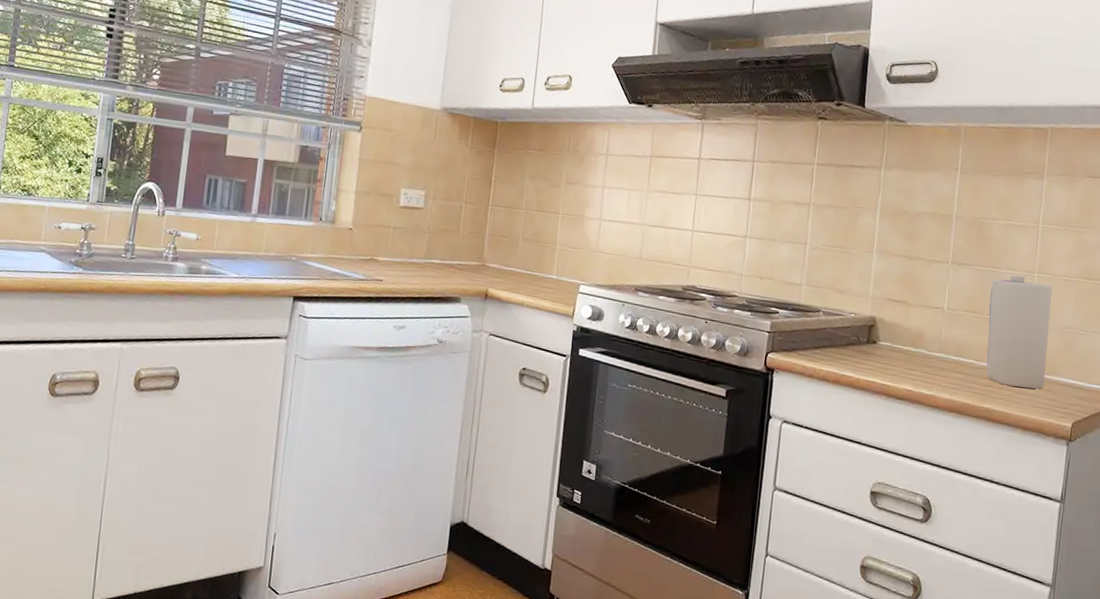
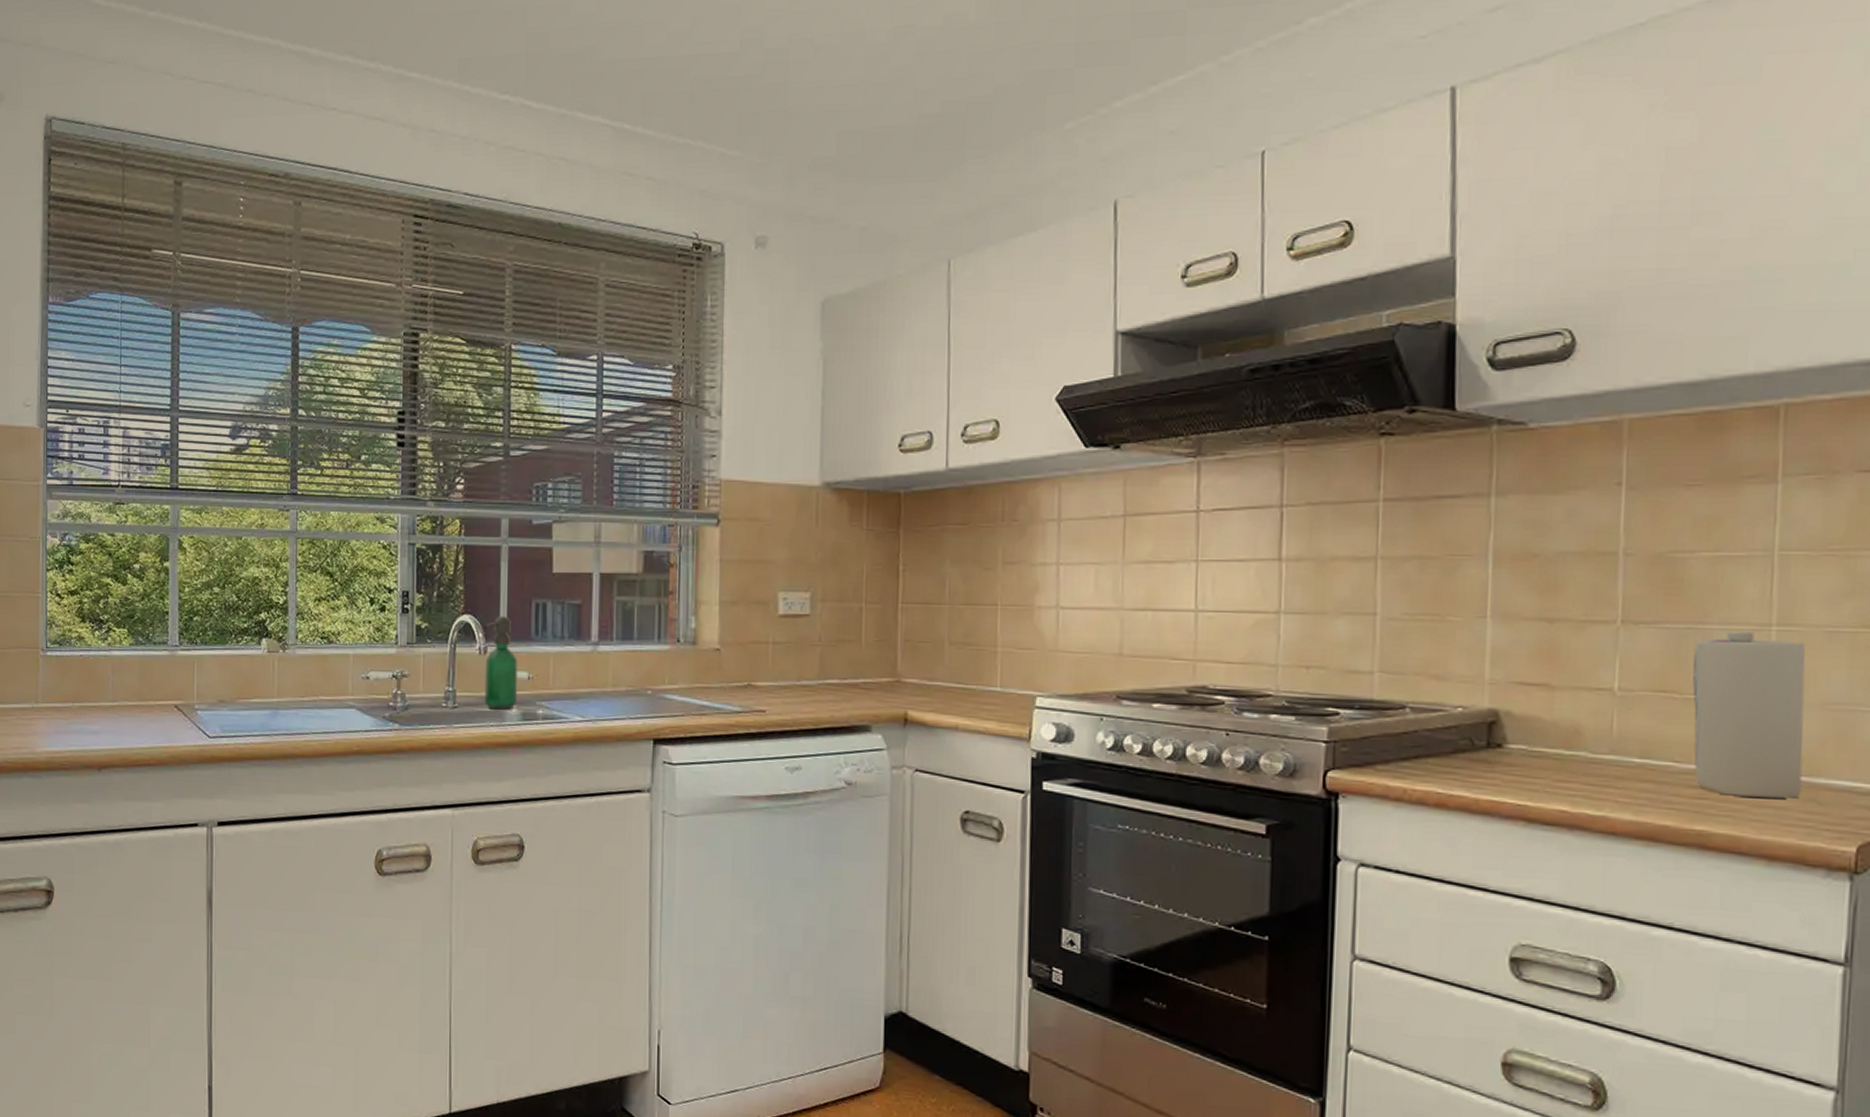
soap dispenser: none [158,186,190,264] -> present [484,616,517,710]

